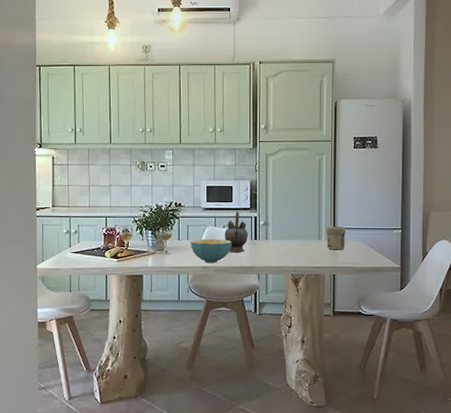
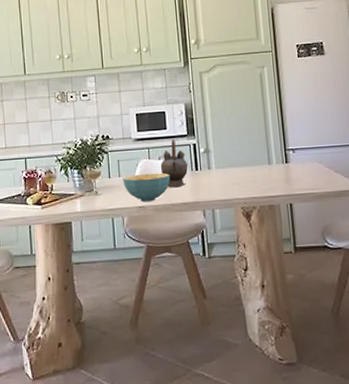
jar: present [326,226,346,250] -> none [276,147,300,175]

